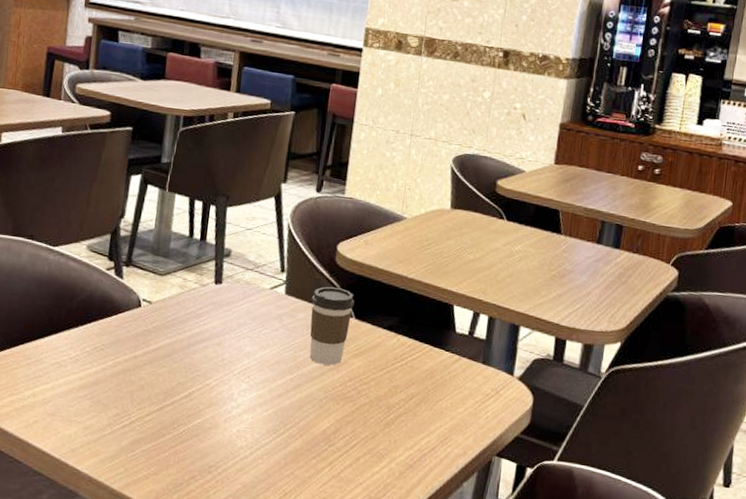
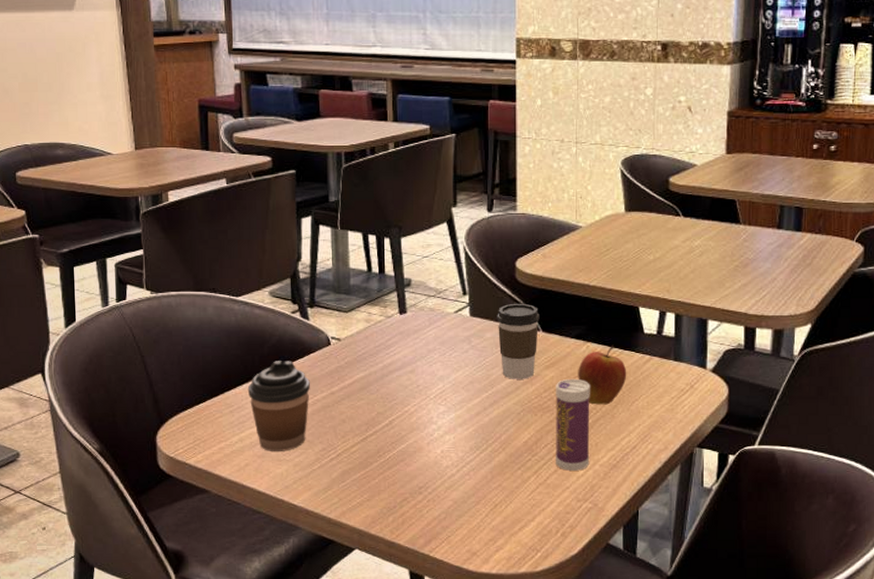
coffee cup: none [48,316,114,412] -> present [247,361,310,451]
beverage can: none [352,370,396,467] -> present [556,378,590,471]
apple: none [385,340,435,402] -> present [578,344,627,405]

